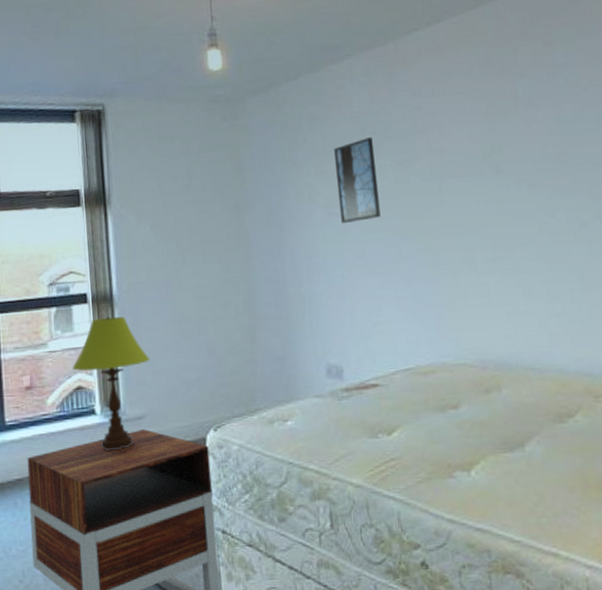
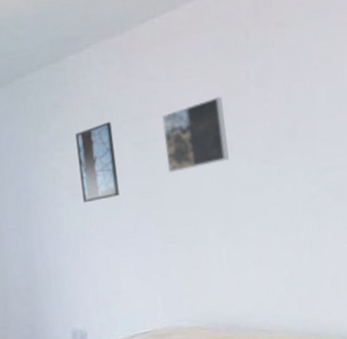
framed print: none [426,115,497,194] -> present [161,96,229,173]

